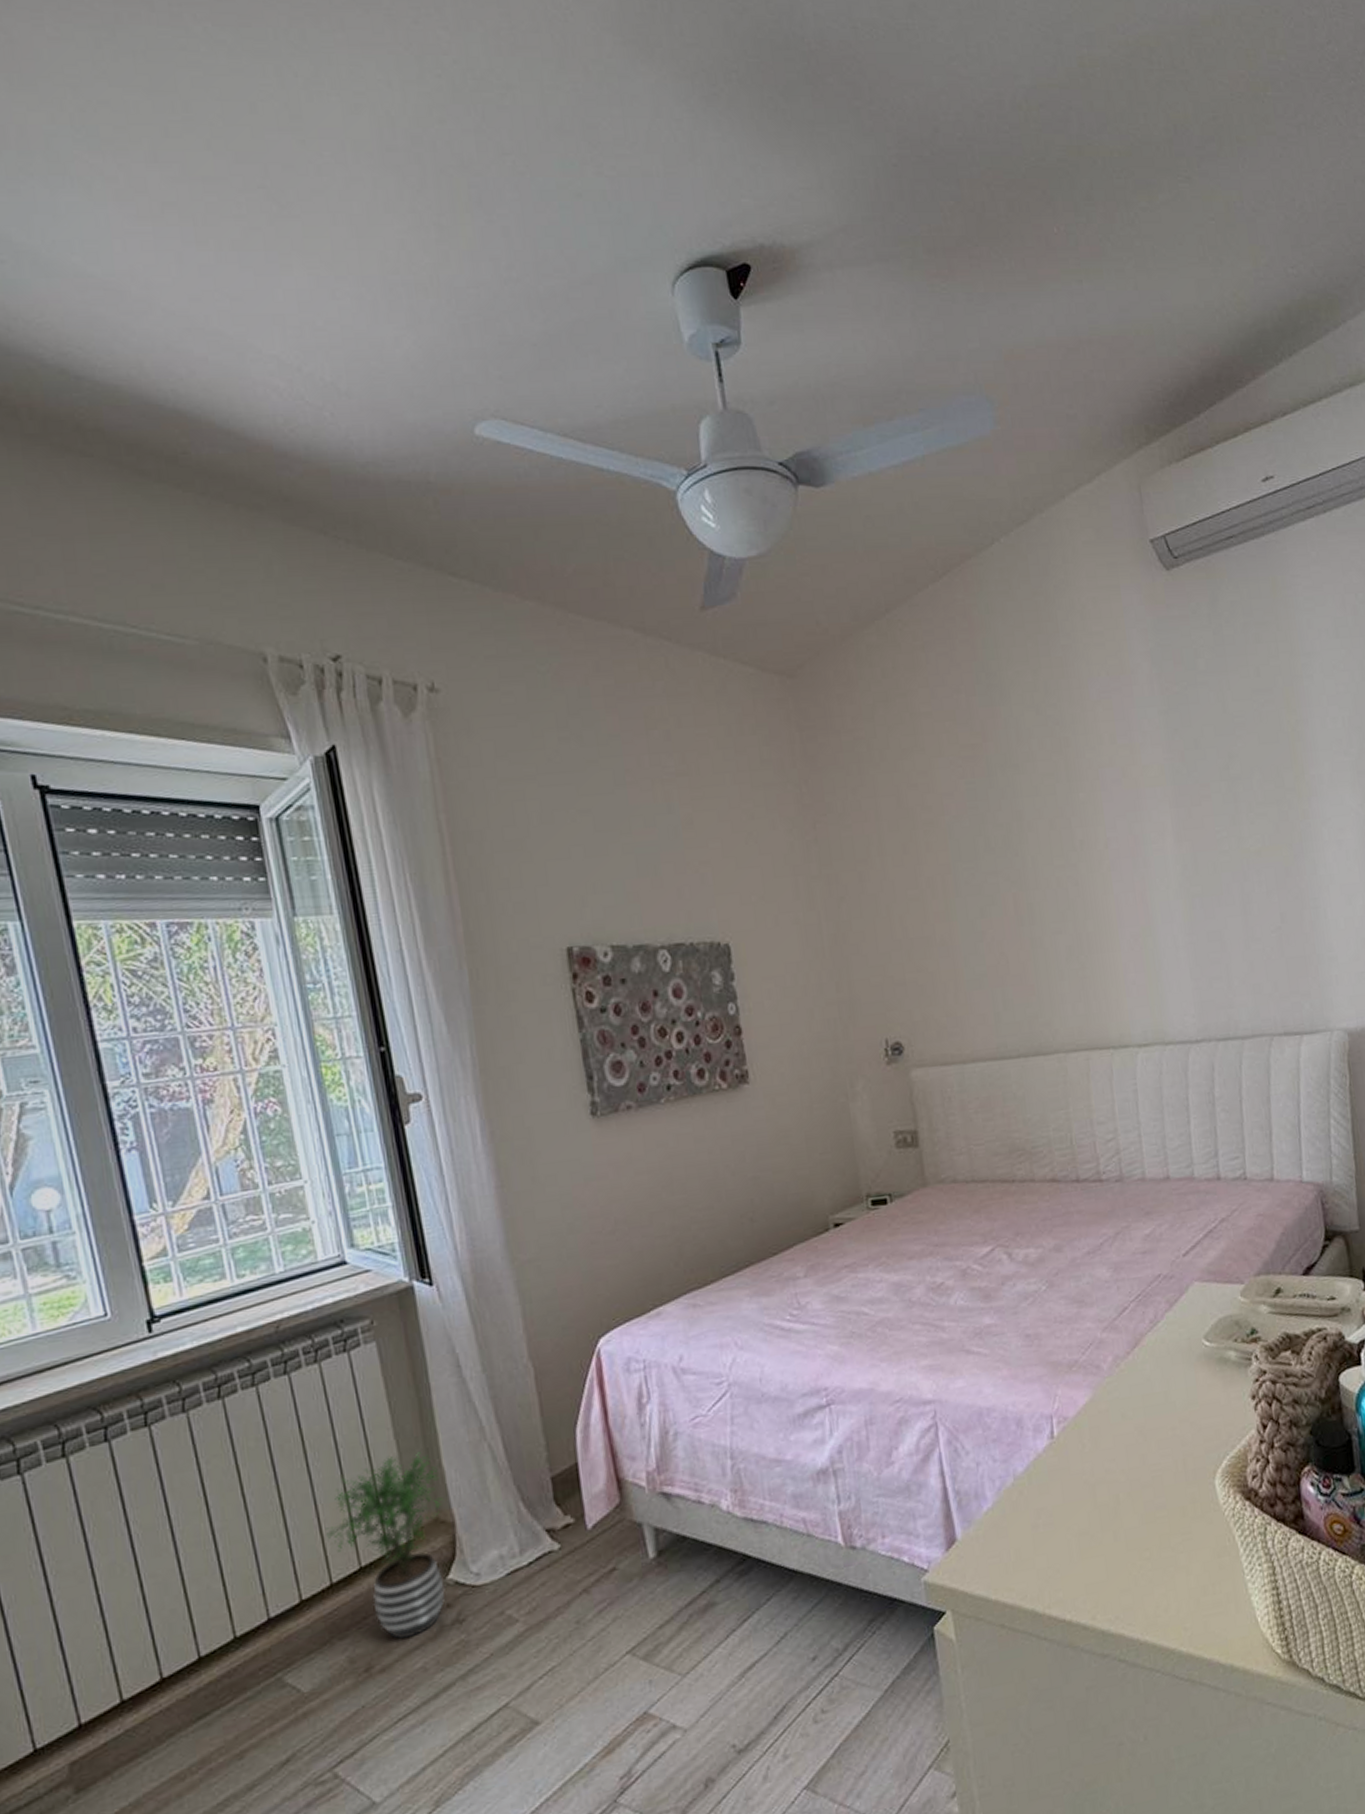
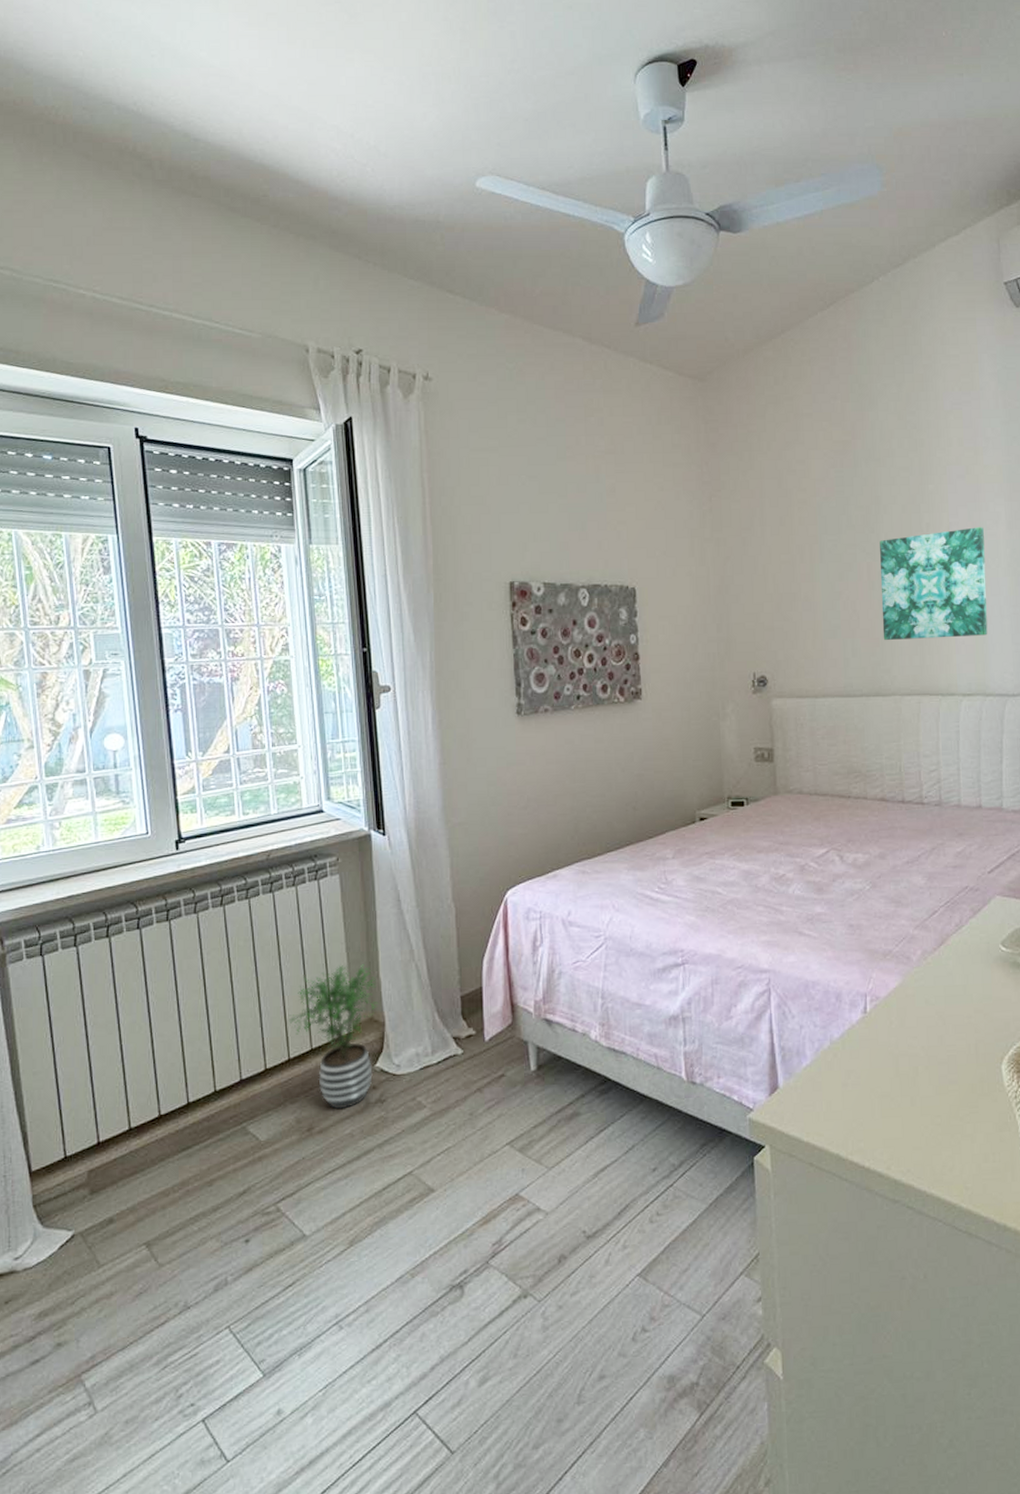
wall art: none [1026,841,1162,988] -> present [880,527,988,641]

